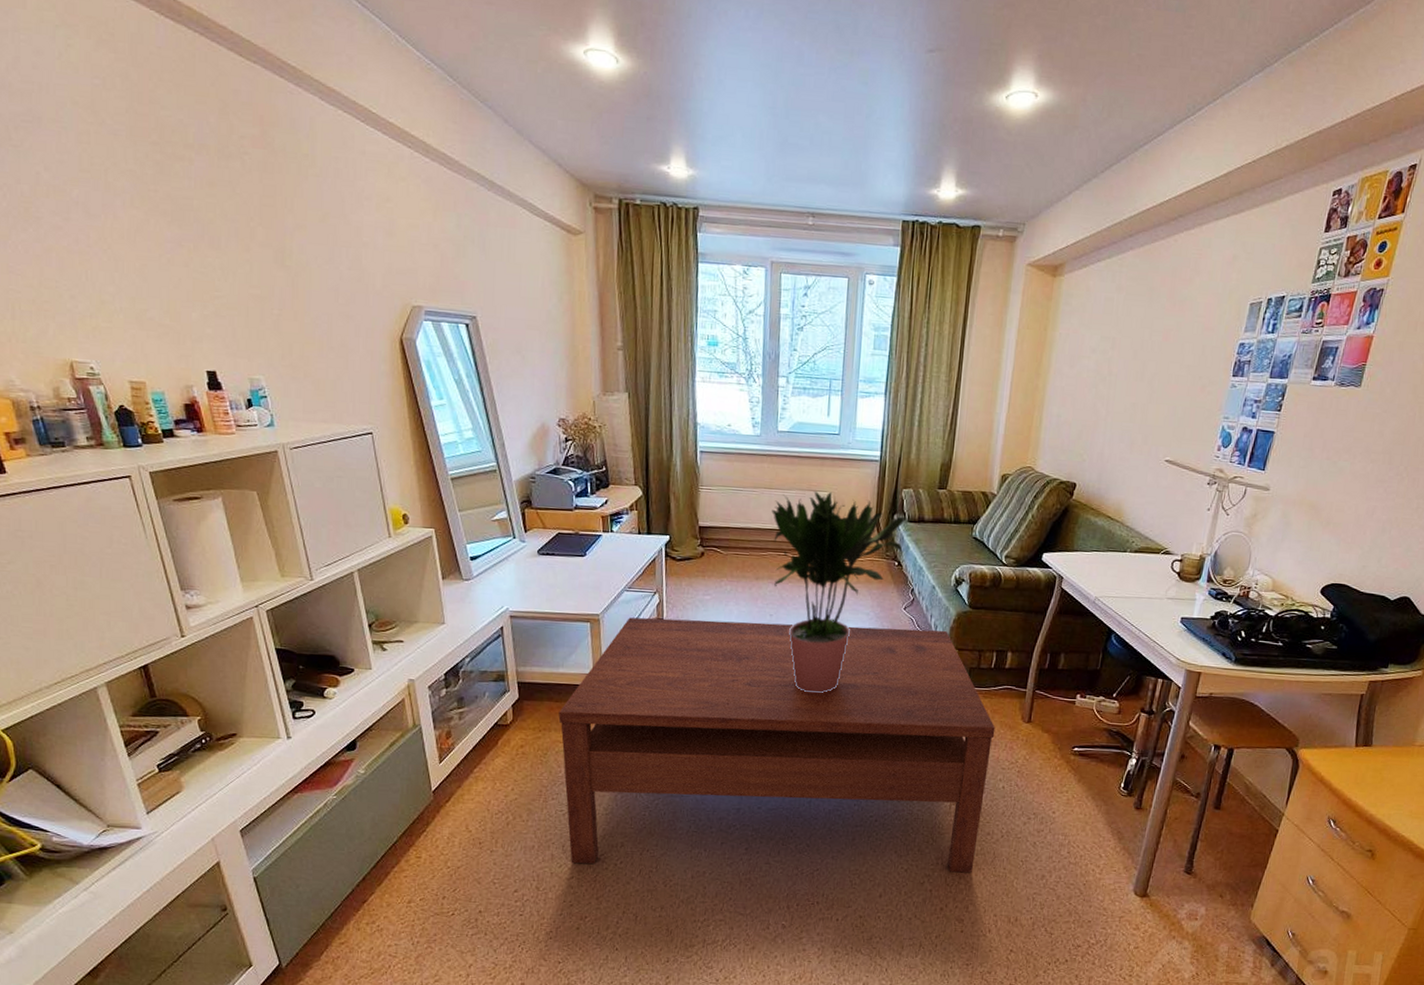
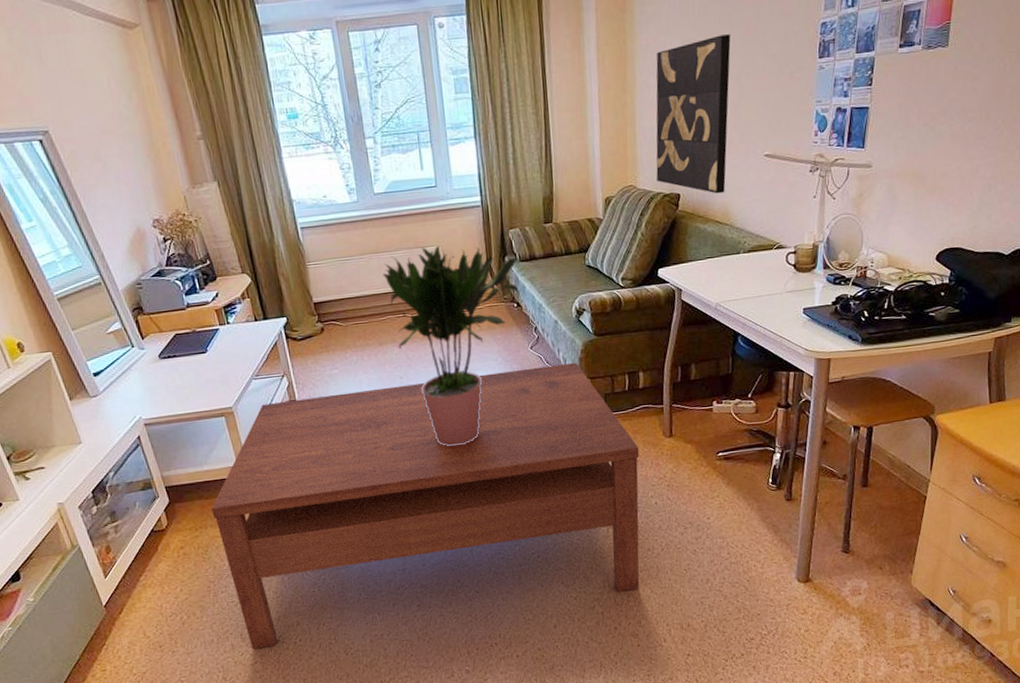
wall art: none [1055,337,1149,490] -> present [656,34,731,194]

